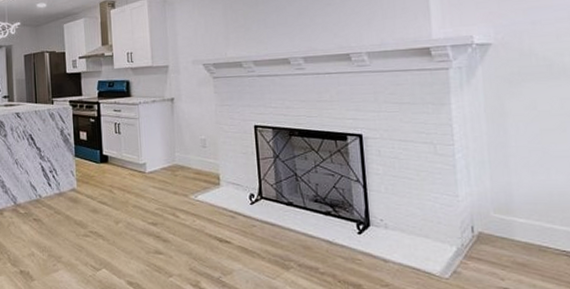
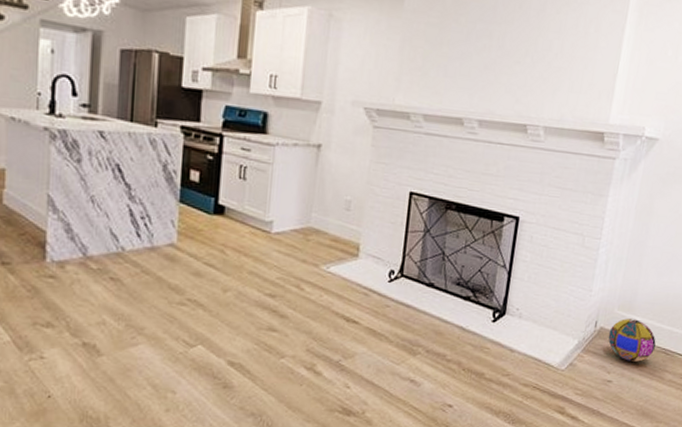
ball: none [490,221,553,266] -> present [608,319,656,362]

